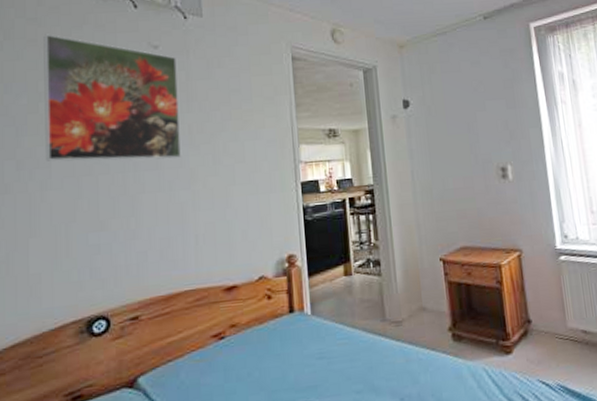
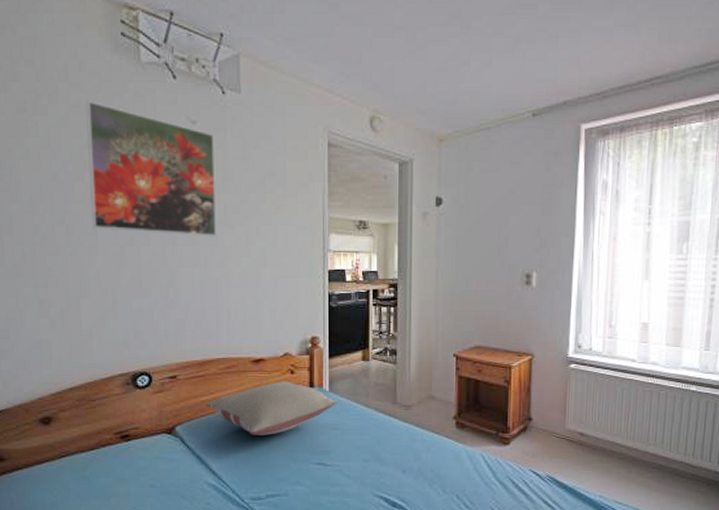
pillow: none [174,308,322,378] -> present [206,381,338,435]

